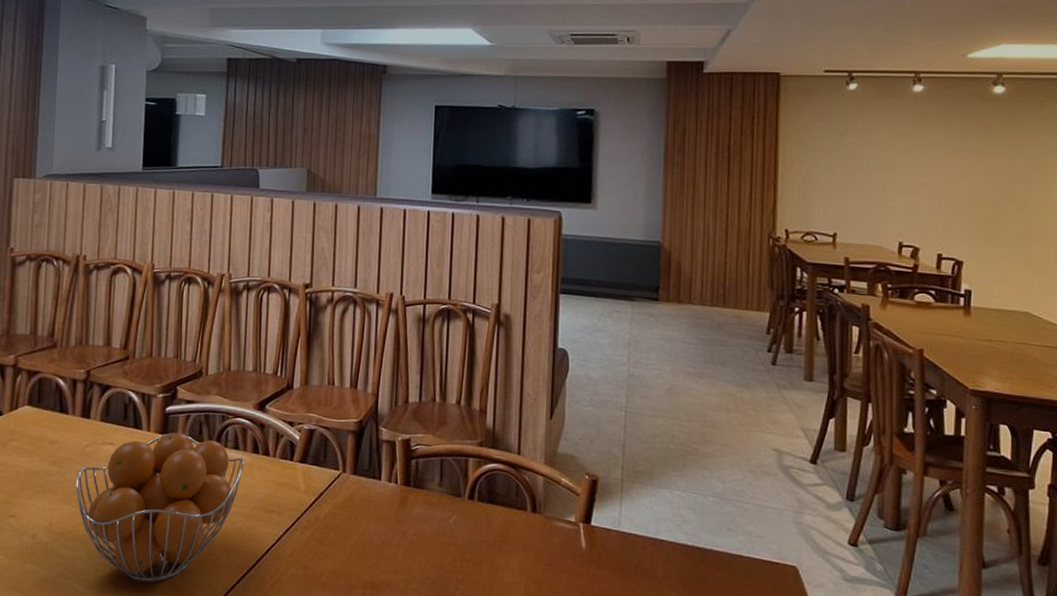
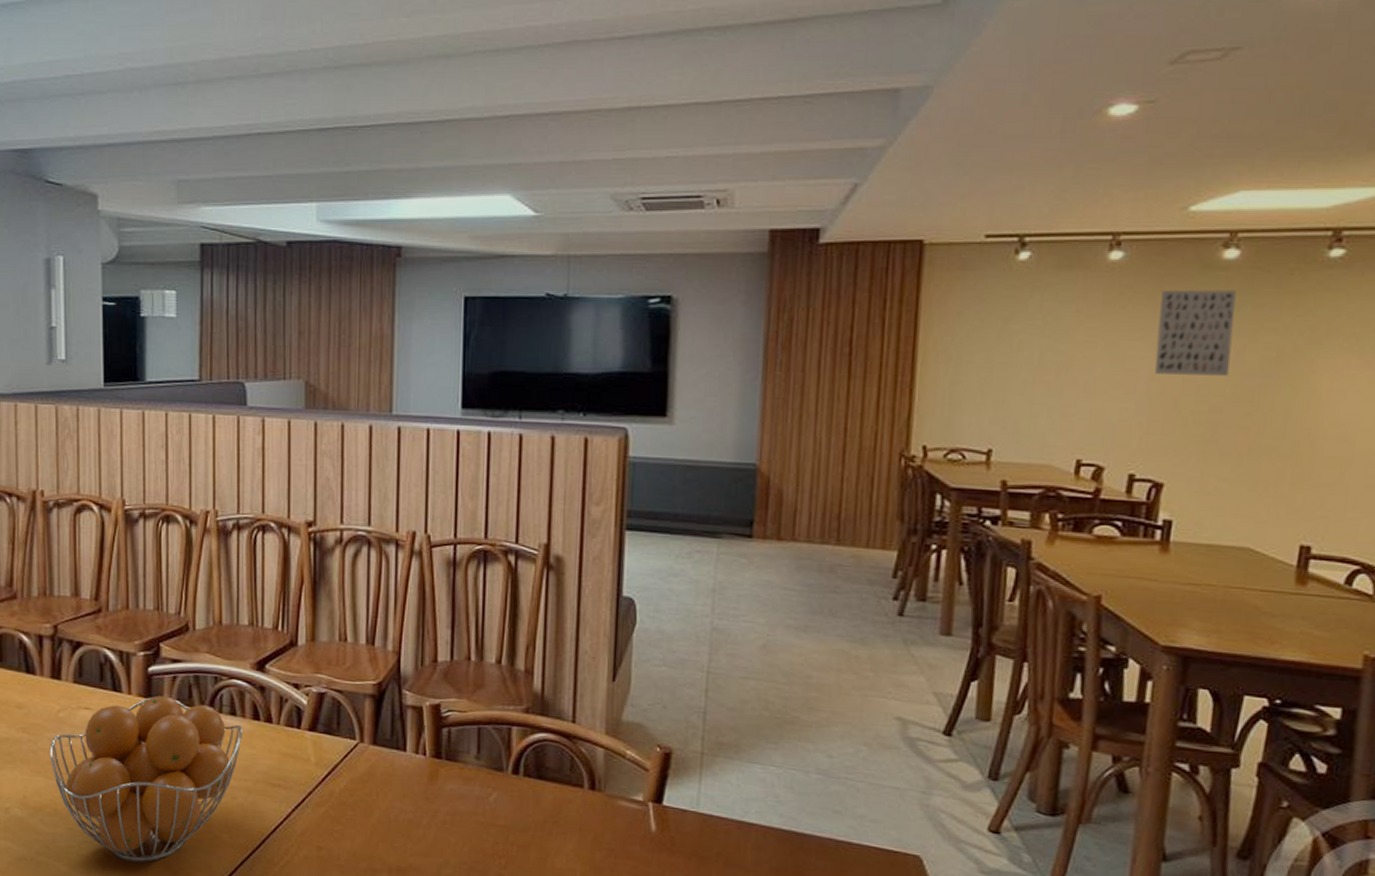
wall art: none [951,115,1005,180] -> present [1155,289,1236,376]

